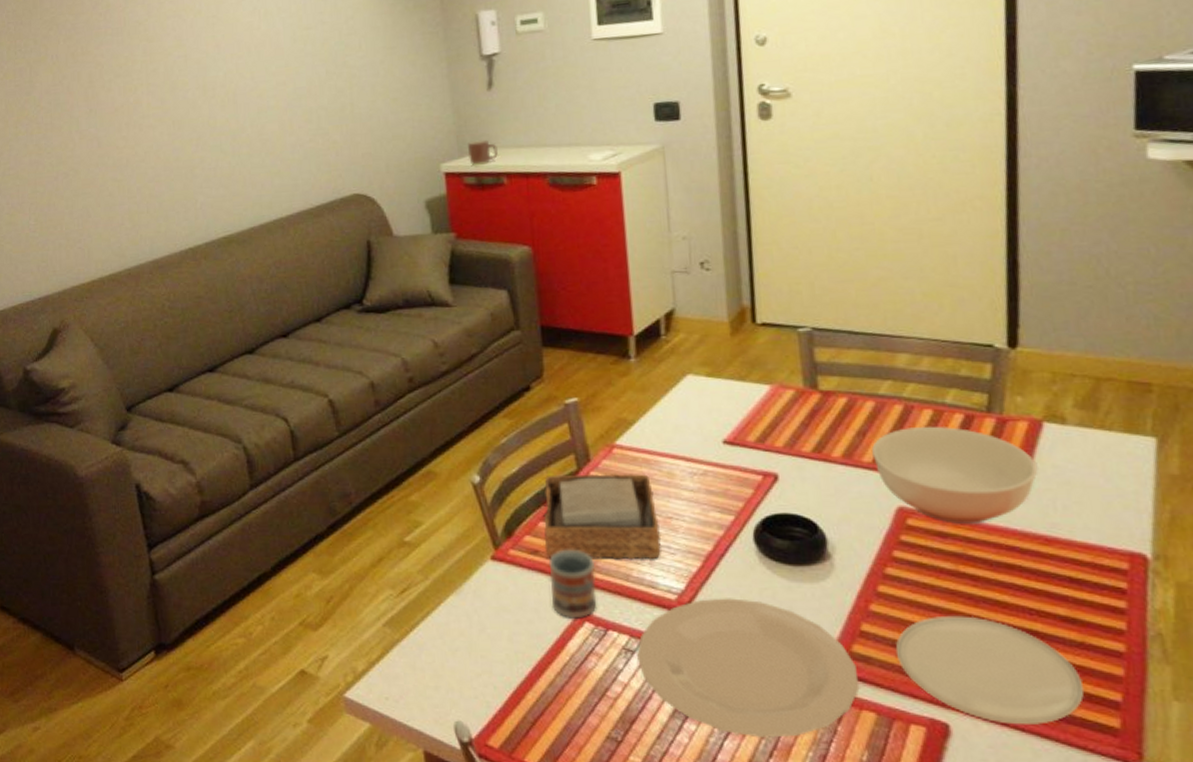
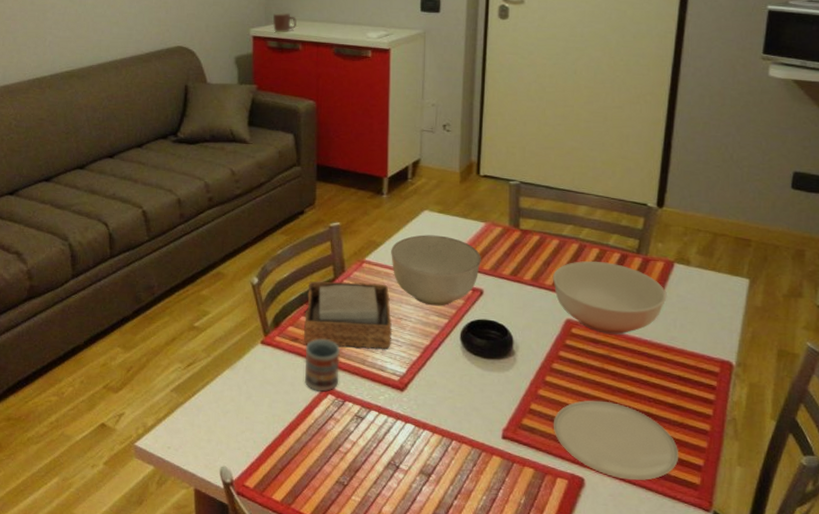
plate: present [637,598,860,738] -> none [365,380,525,485]
bowl: none [648,406,771,499] -> present [391,235,481,306]

